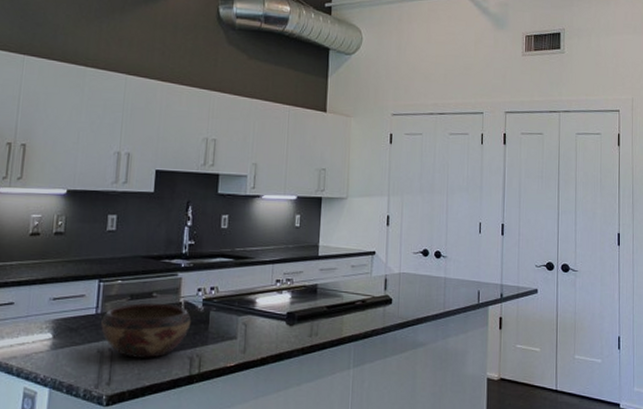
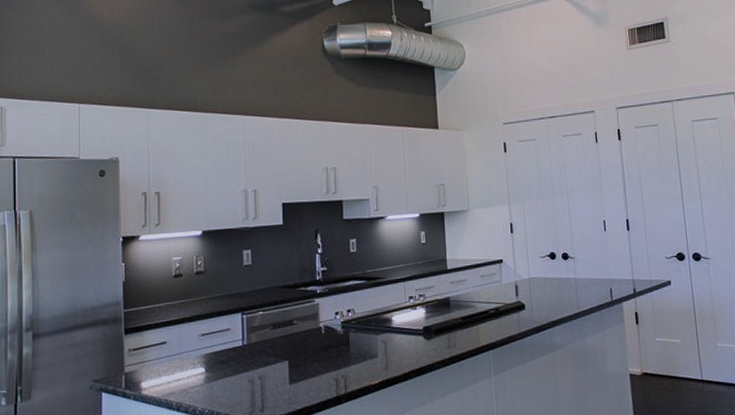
decorative bowl: present [101,303,191,359] -> none [248,330,332,385]

